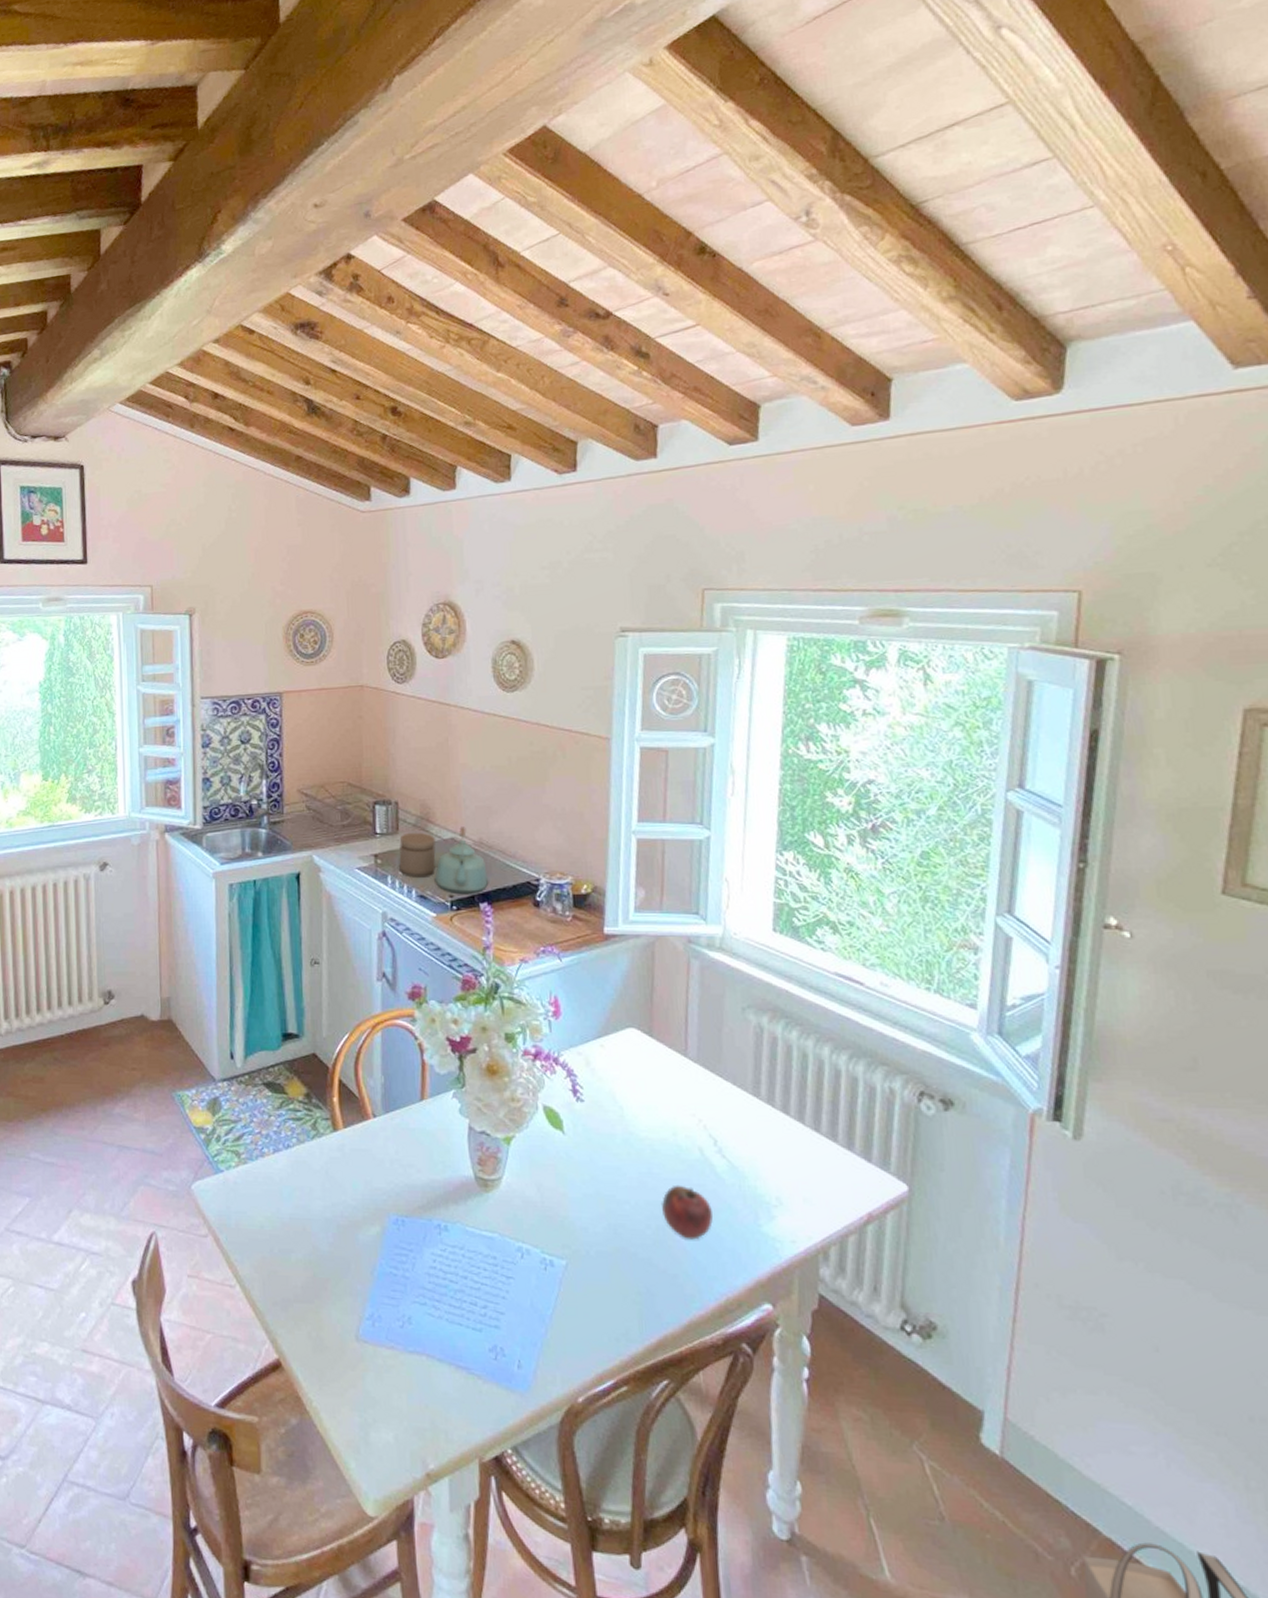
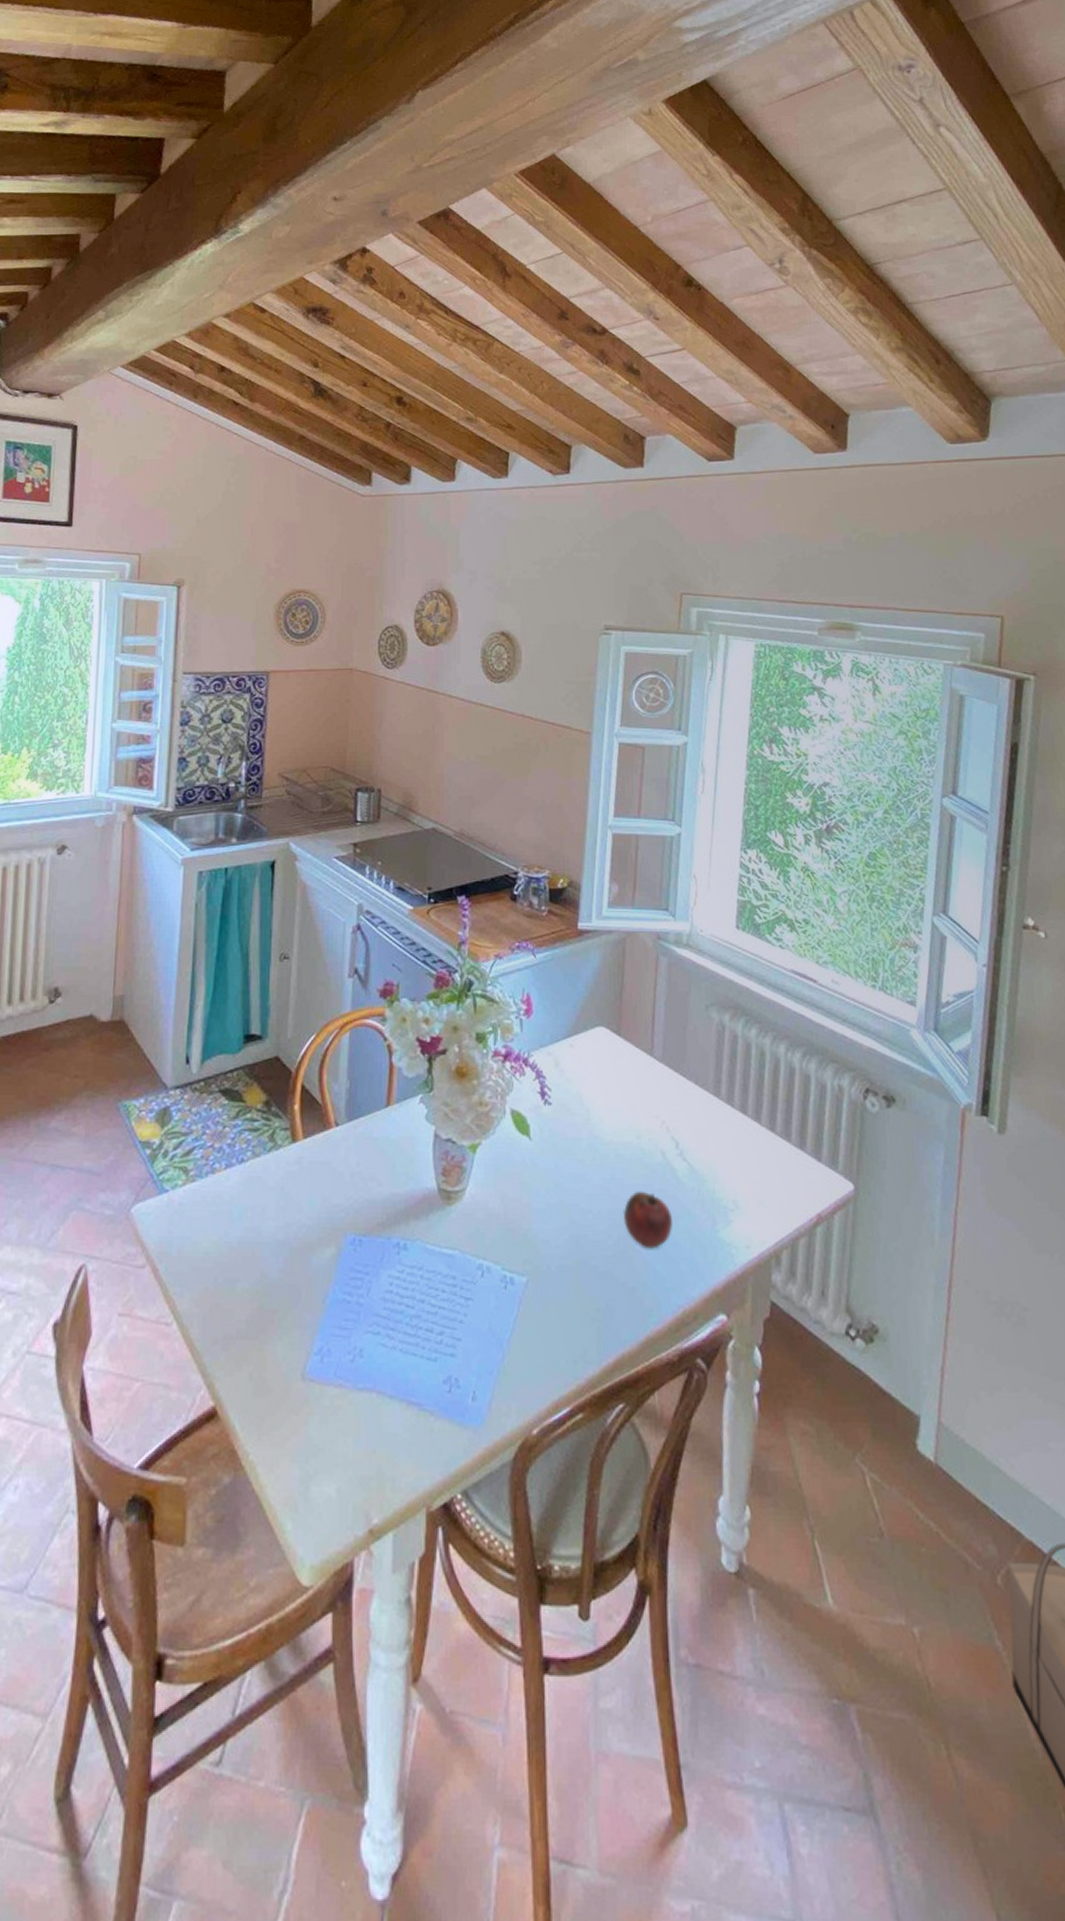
jar: present [399,832,436,879] -> none [379,821,416,870]
kettle: present [434,827,488,895] -> none [413,817,467,887]

